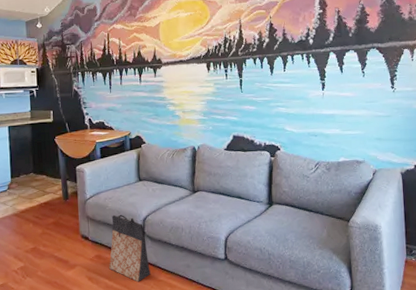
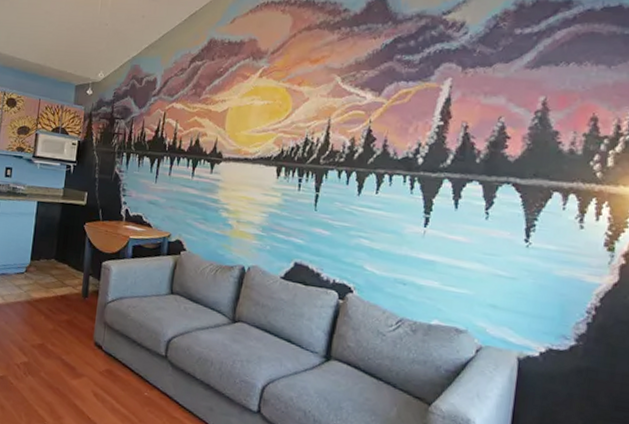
bag: present [109,214,151,282] -> none [119,327,167,413]

